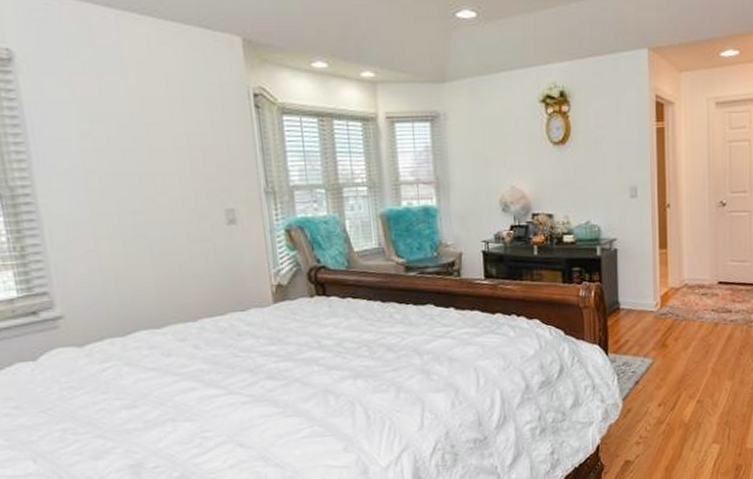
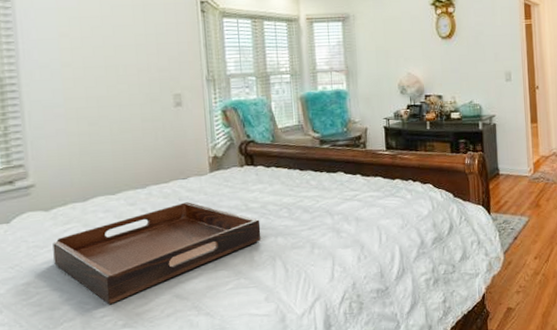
serving tray: none [90,338,337,454] -> present [52,202,261,305]

